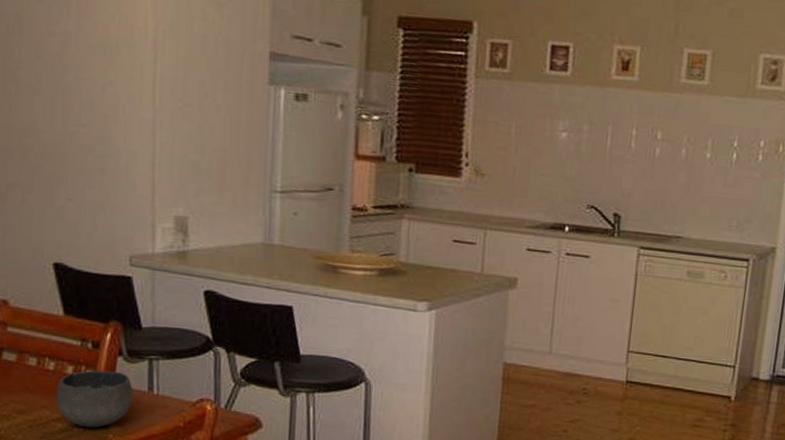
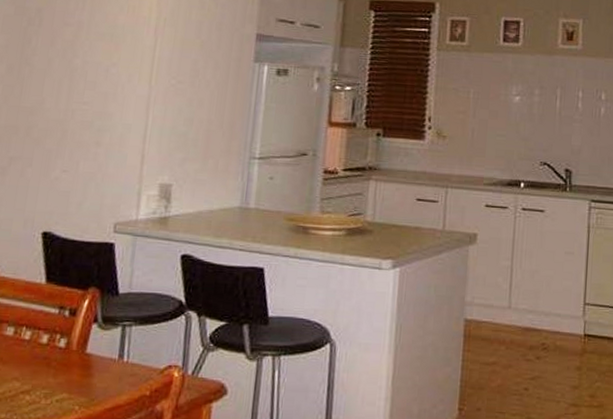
bowl: present [56,370,133,428] -> none [27,338,104,400]

